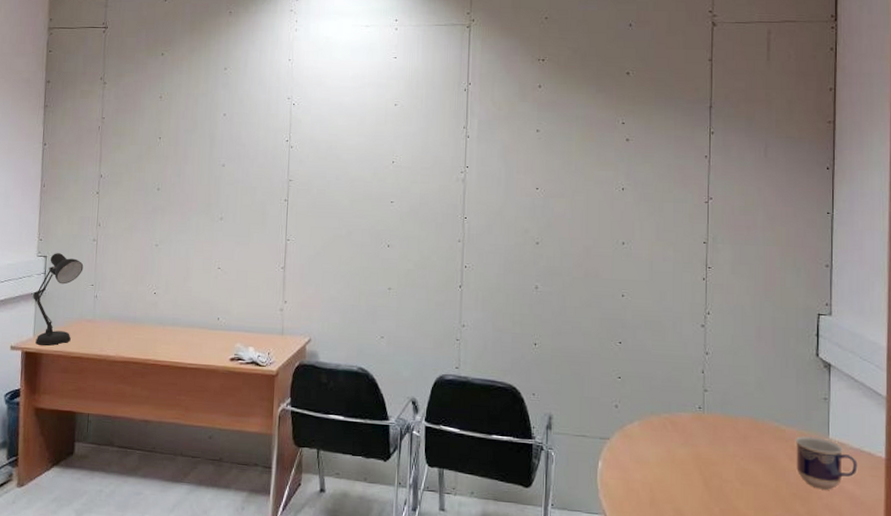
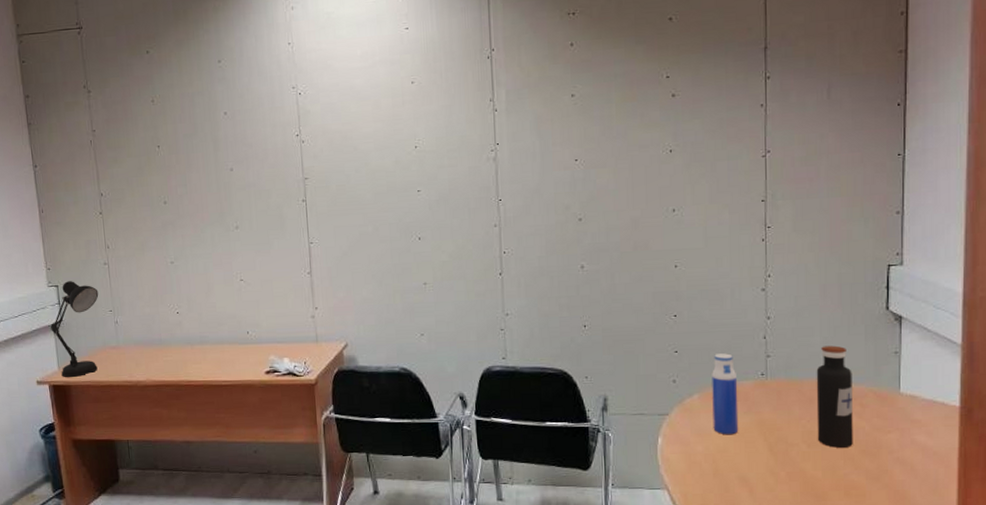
water bottle: none [651,383,676,466] -> present [712,353,739,435]
water bottle: none [750,385,784,489] -> present [816,345,853,448]
cup: present [795,436,858,490] -> none [864,392,930,444]

